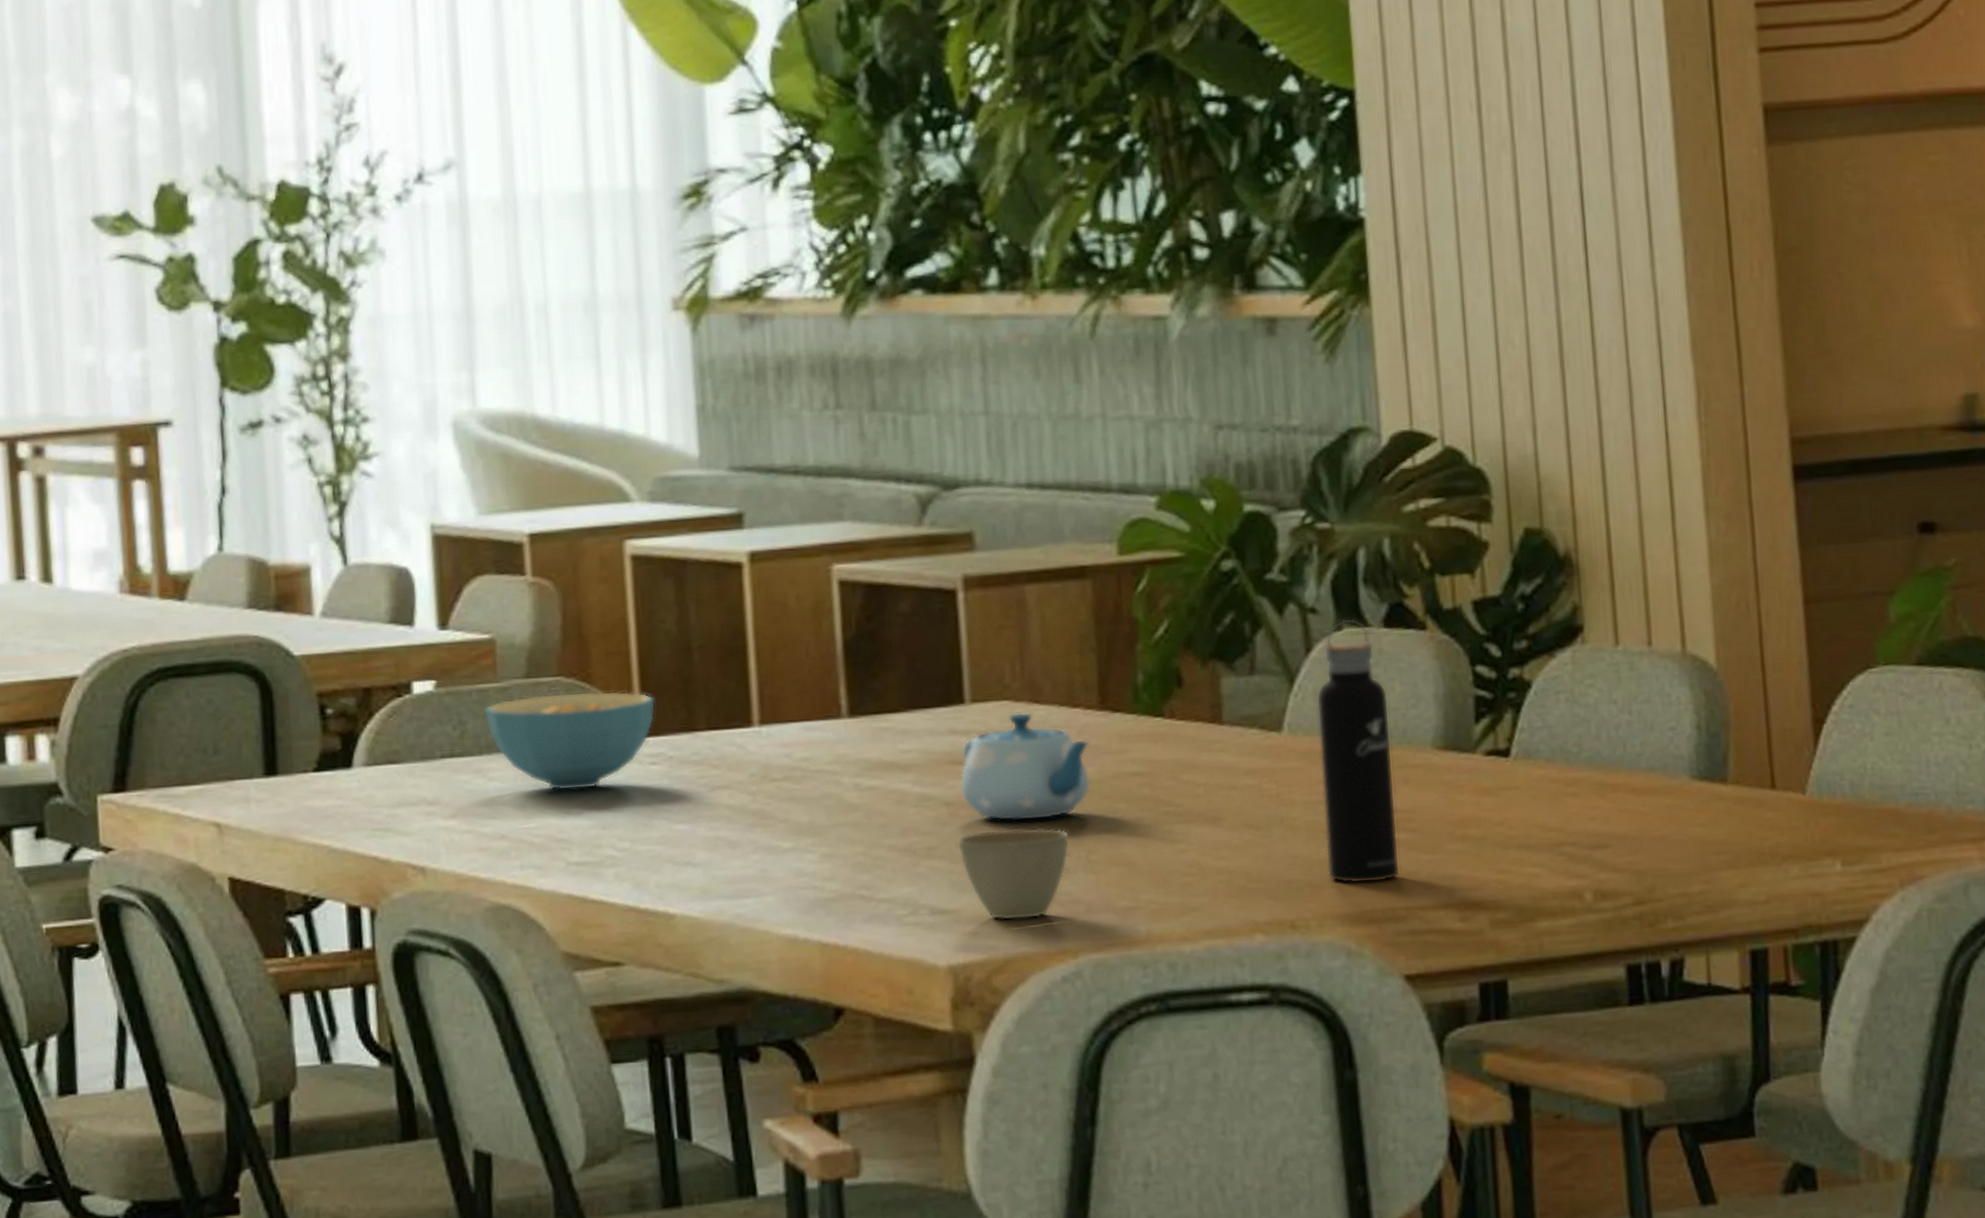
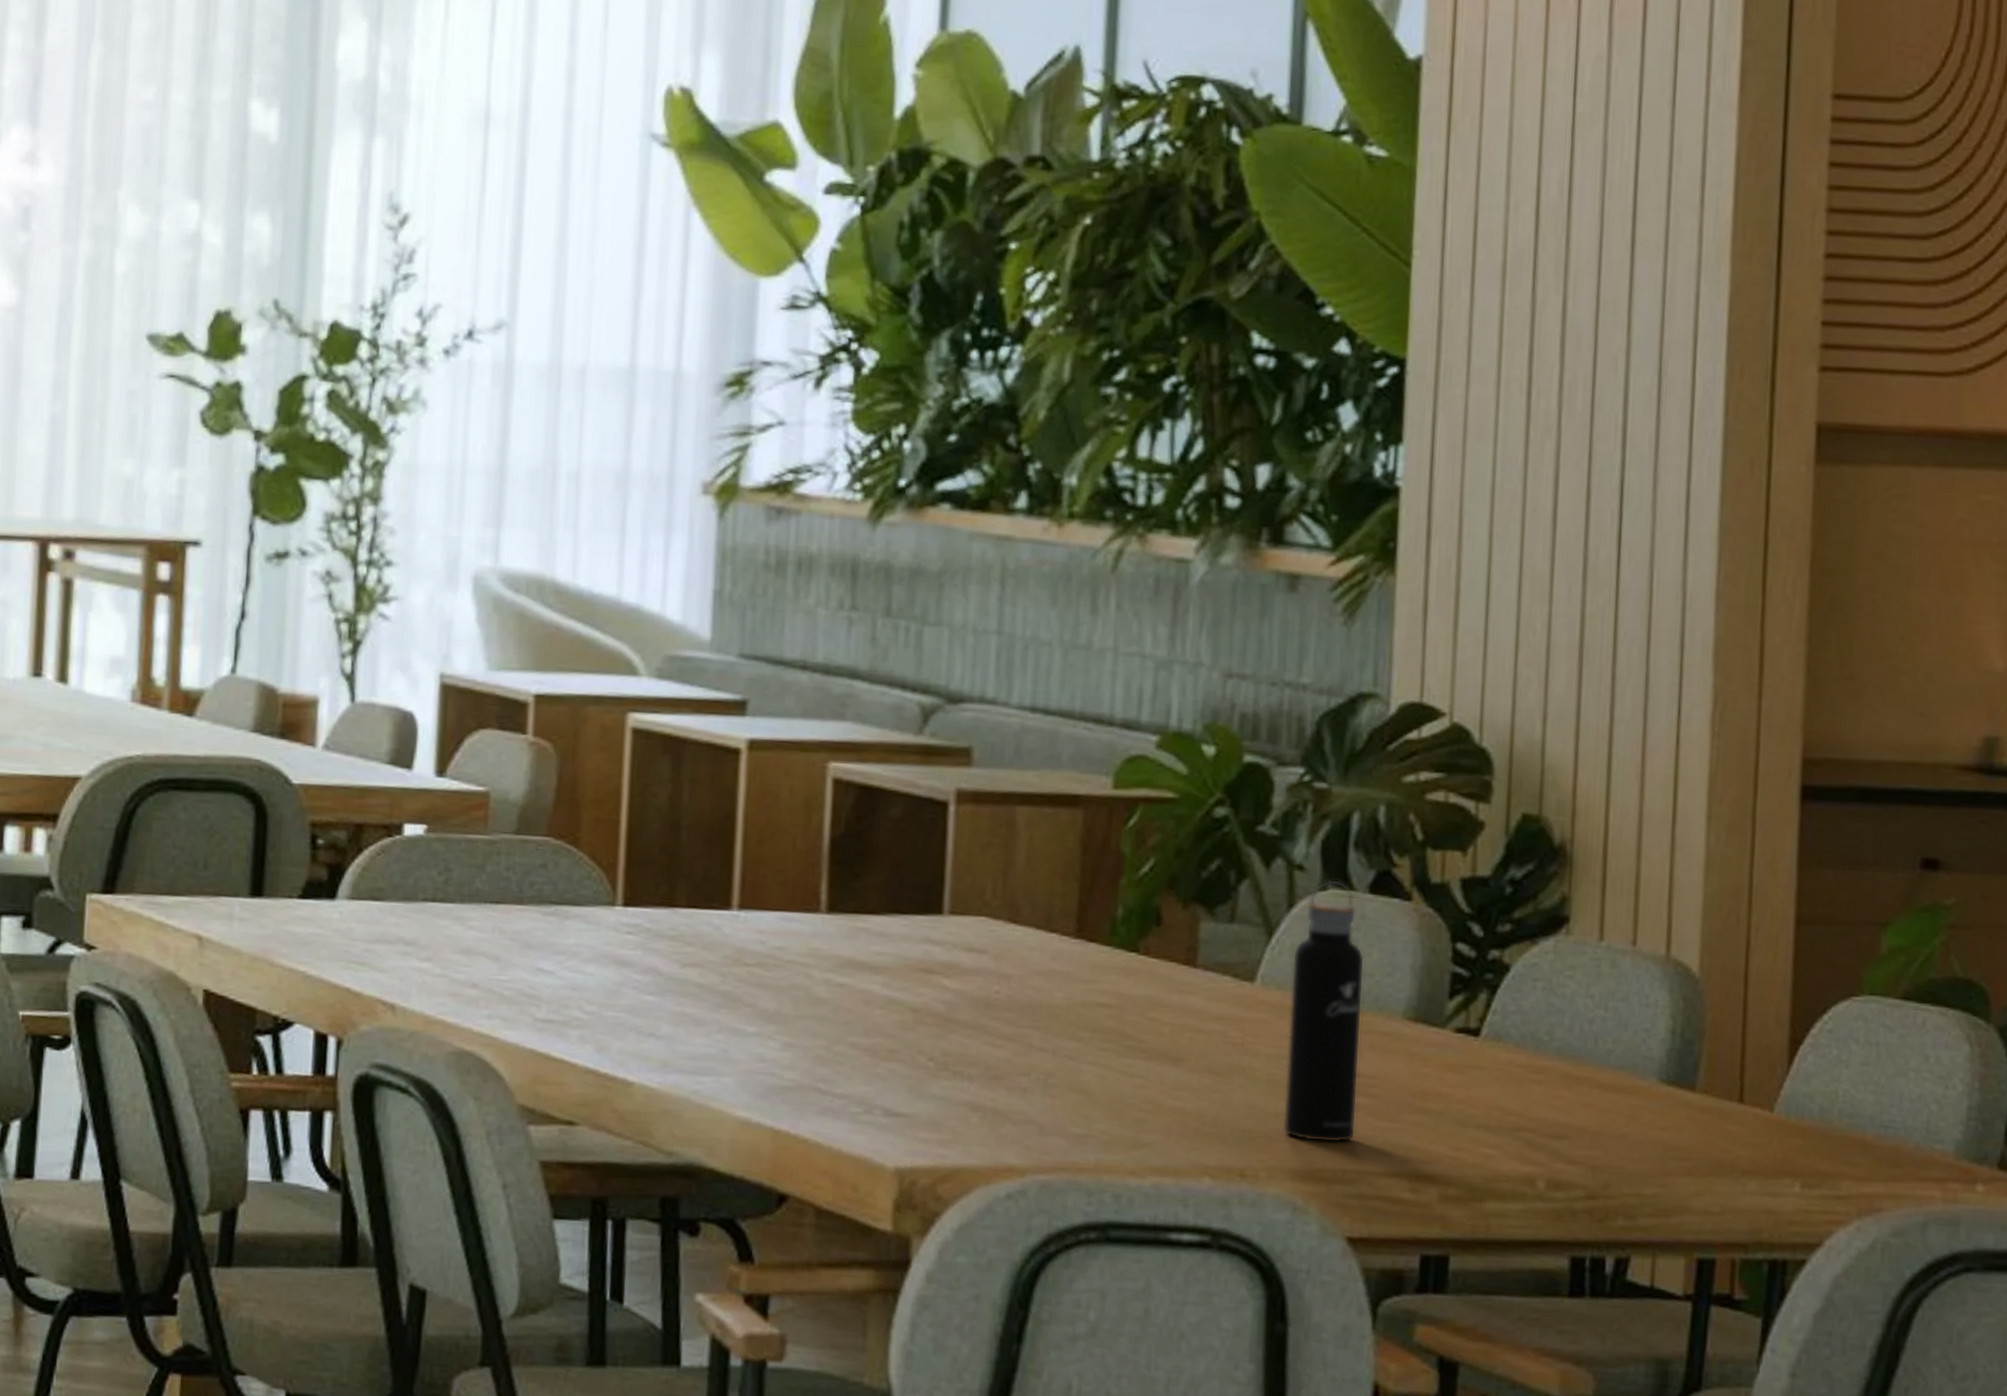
cereal bowl: present [483,691,656,791] -> none [470,852,639,950]
cup: present [956,827,1070,921] -> none [918,1040,1031,1134]
teapot: present [960,712,1090,822] -> none [928,929,1062,1038]

